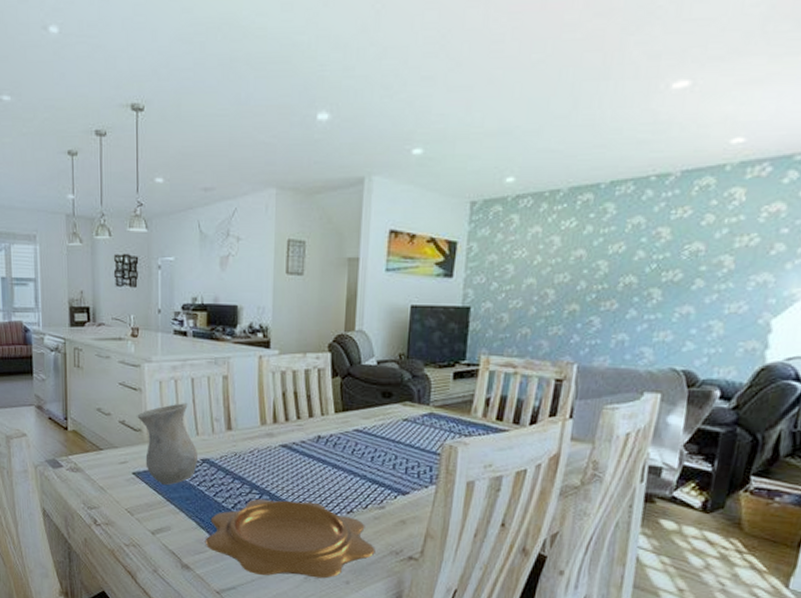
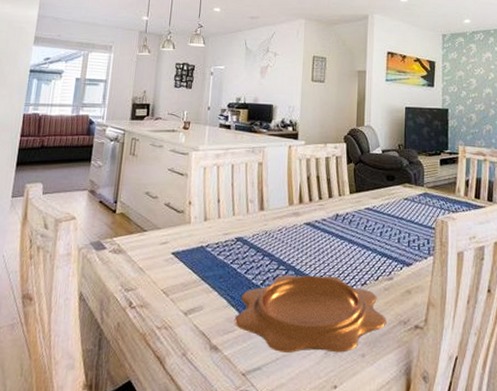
vase: present [136,402,197,485] -> none [180,185,233,264]

